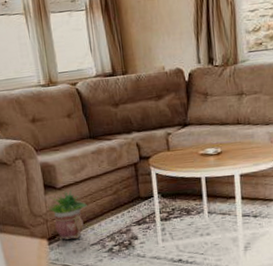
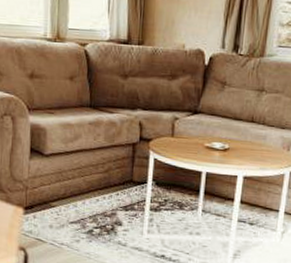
potted plant: present [48,189,88,240] -> none [31,158,75,213]

